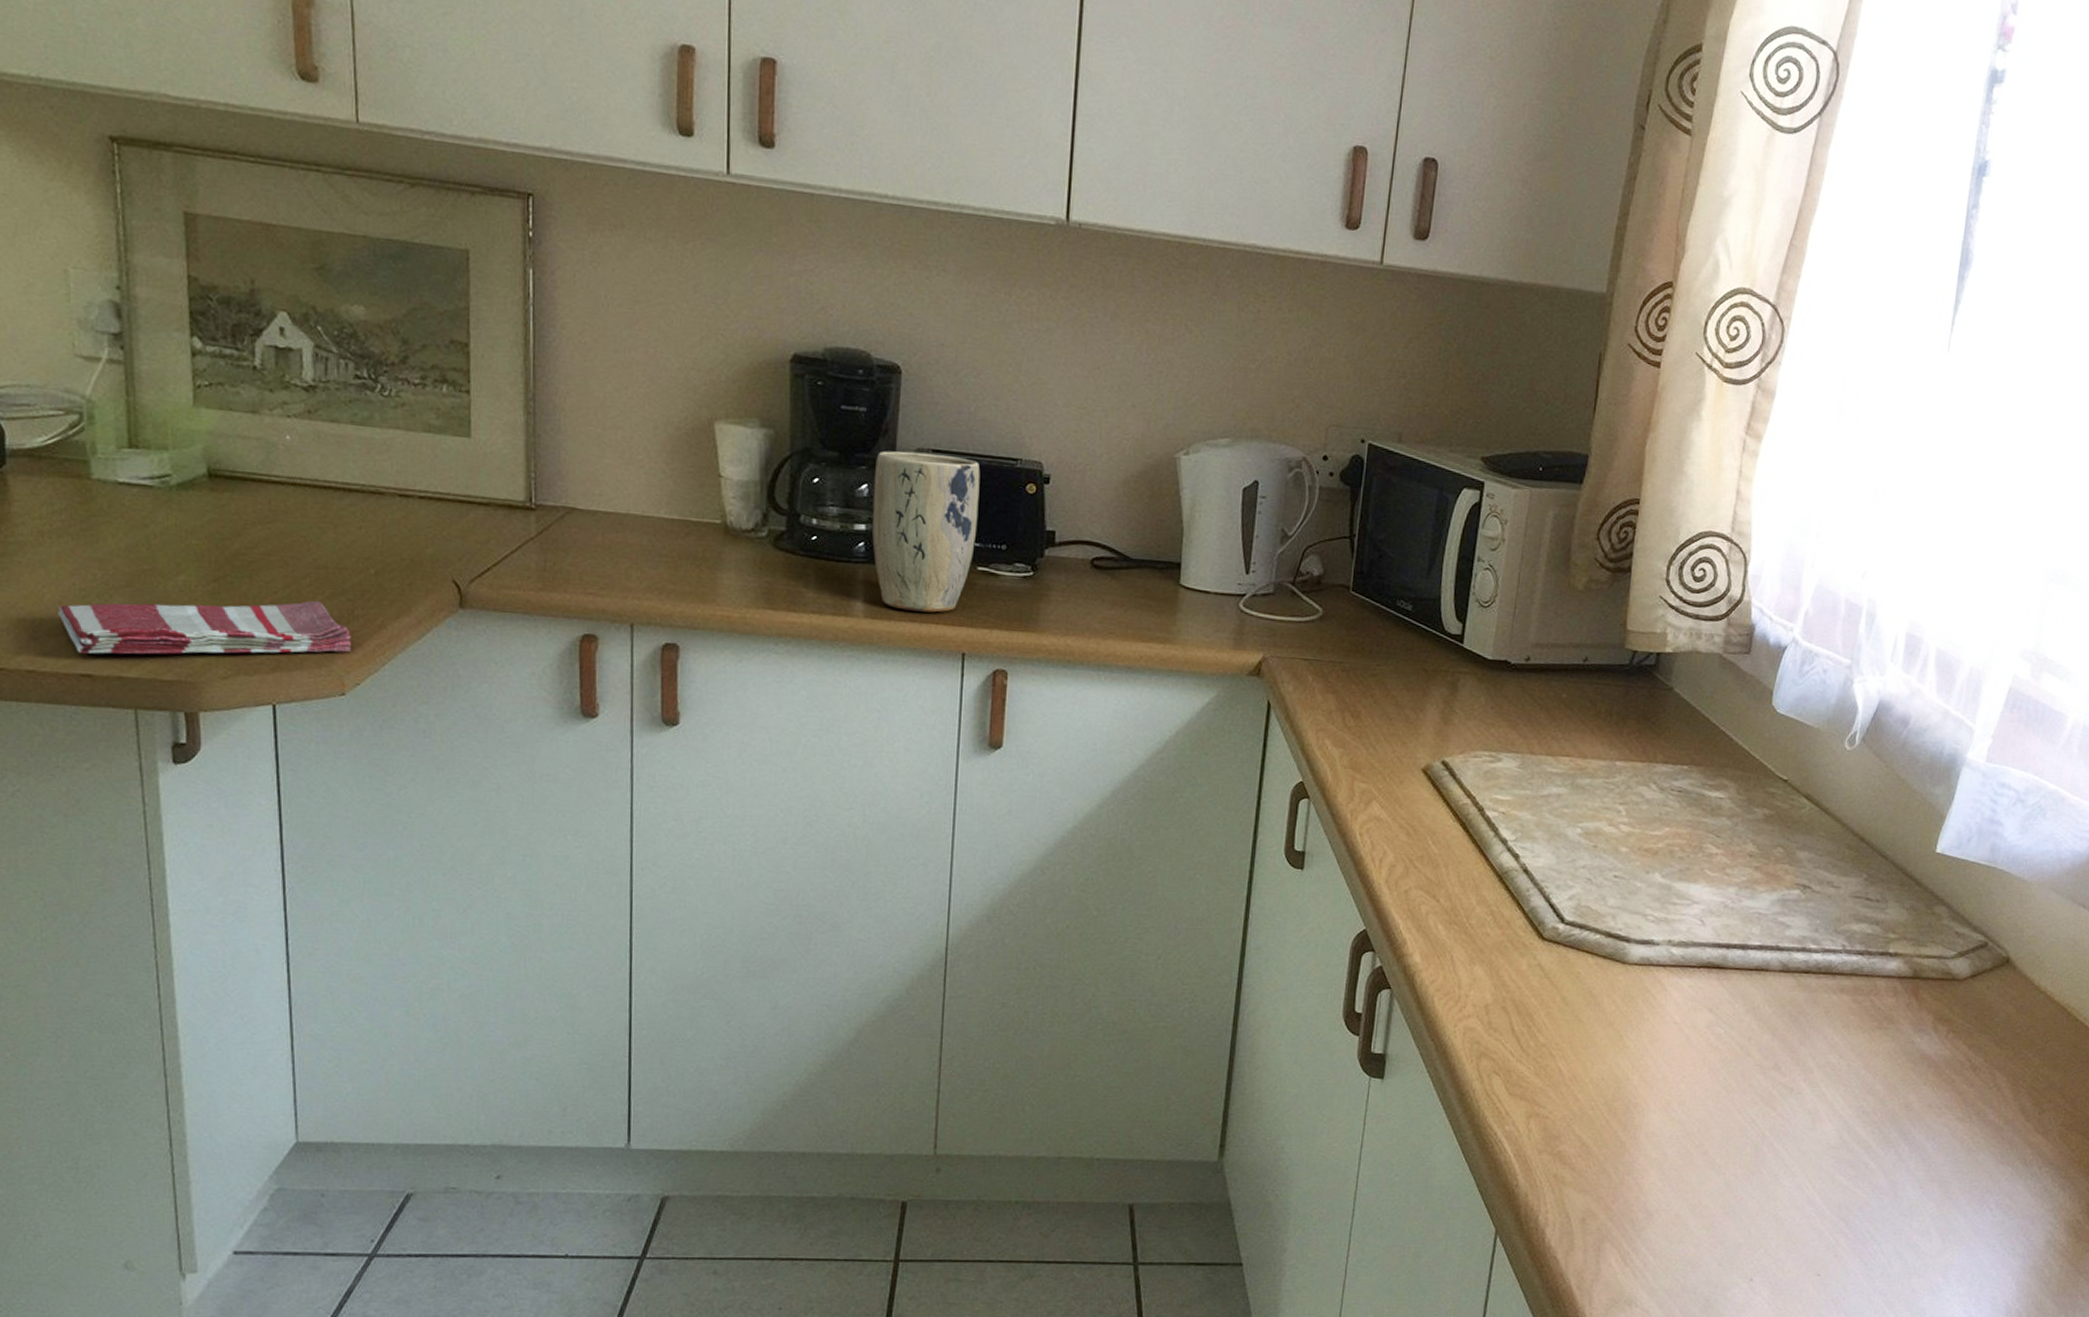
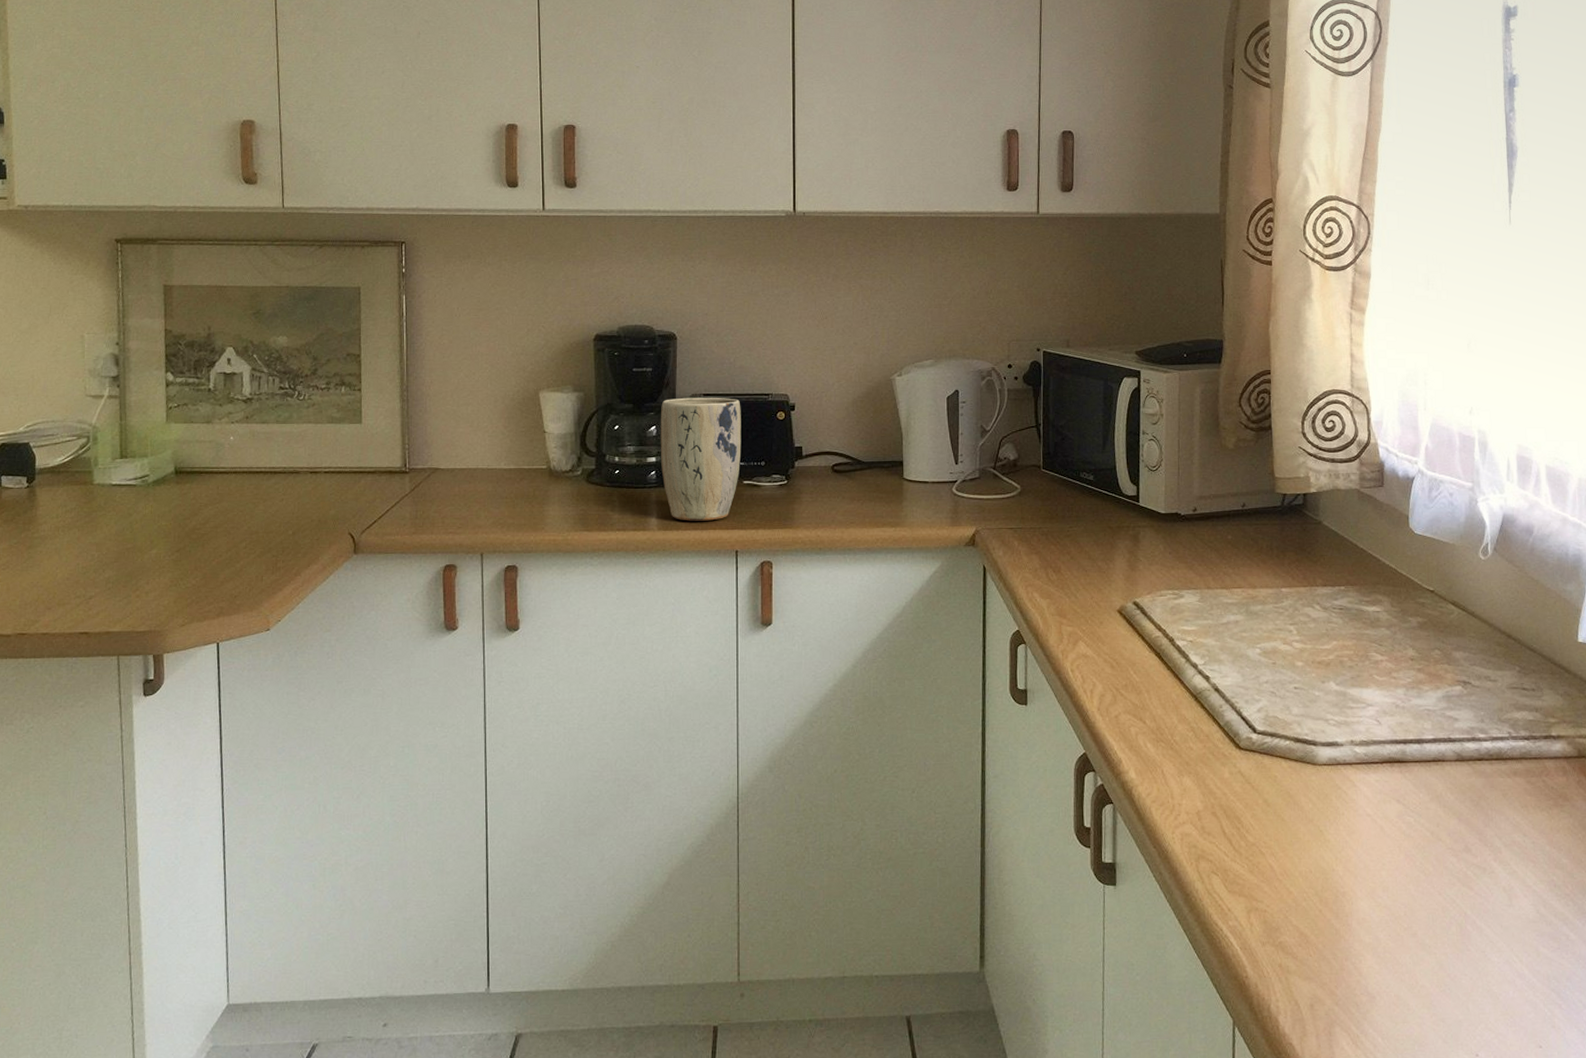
dish towel: present [58,600,351,655] -> none [66,559,275,616]

